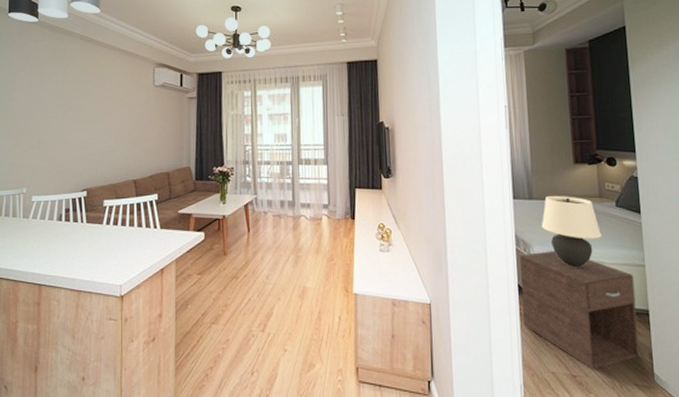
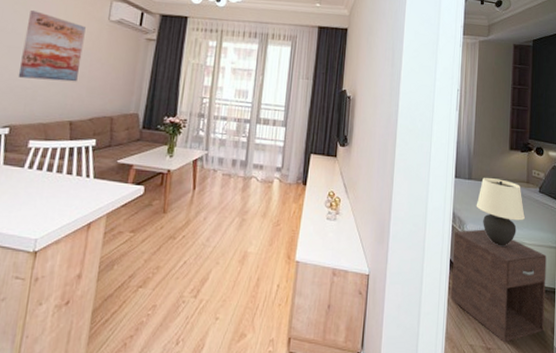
wall art: none [87,87,136,146] -> present [18,10,86,82]

